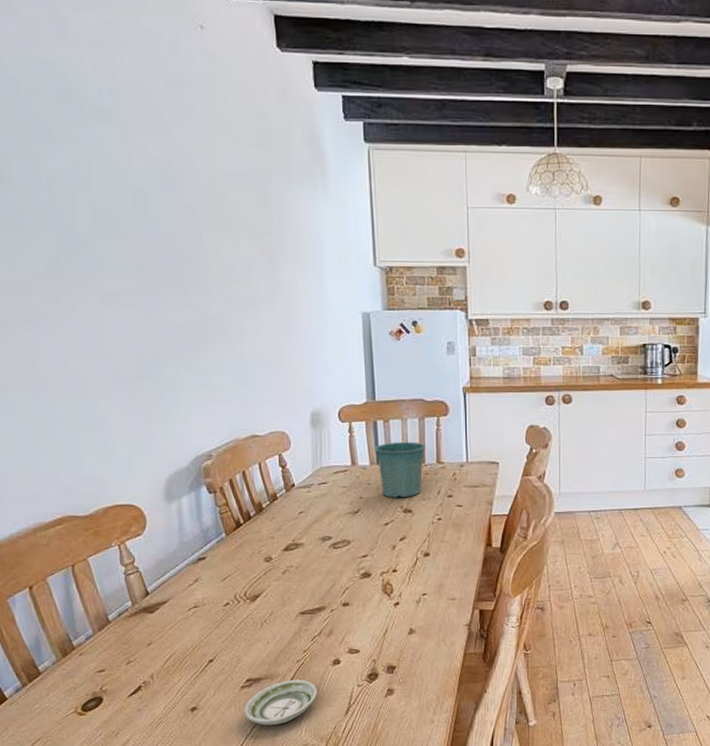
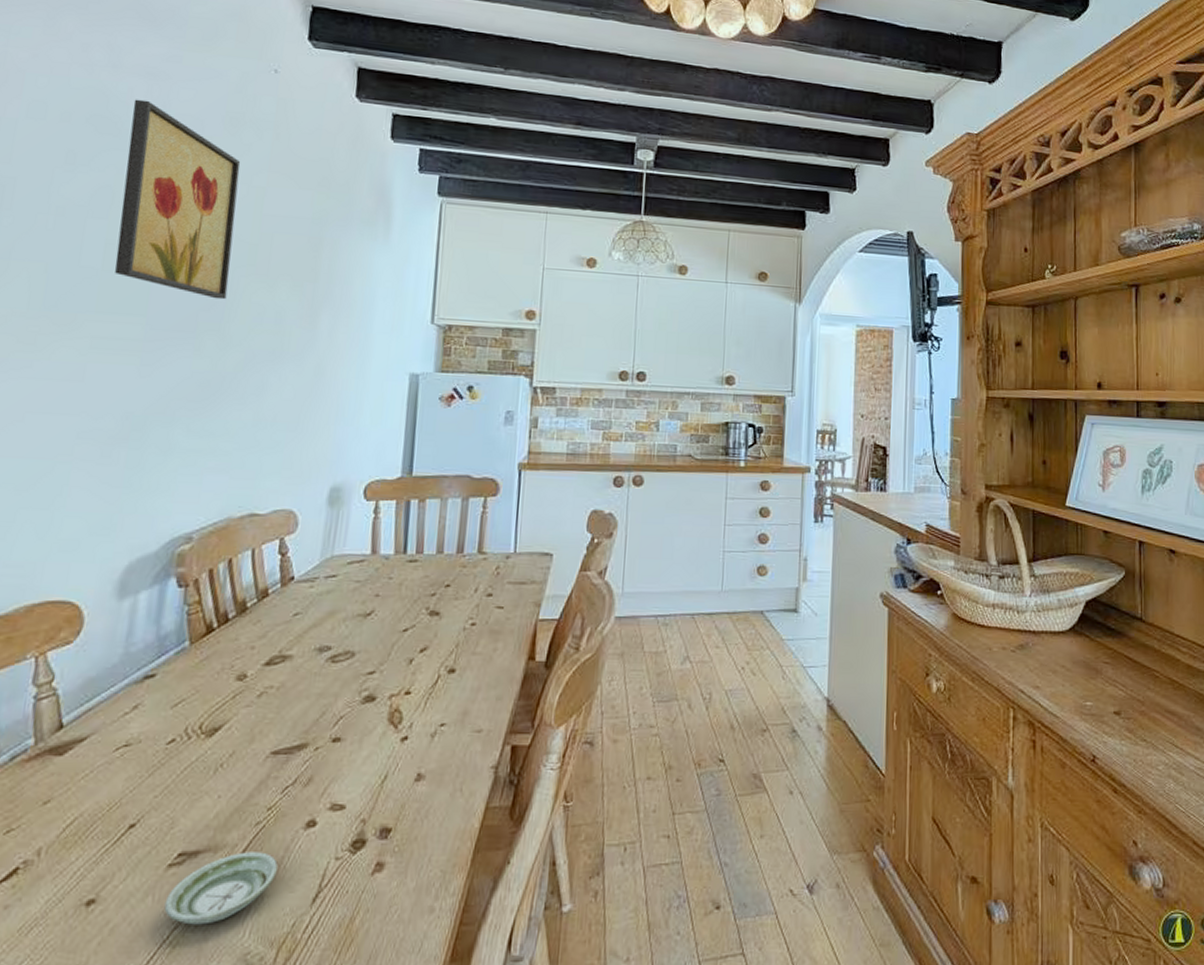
wall art: none [86,68,200,255] -> present [114,99,241,300]
flower pot: present [374,441,426,498] -> none [402,525,467,597]

